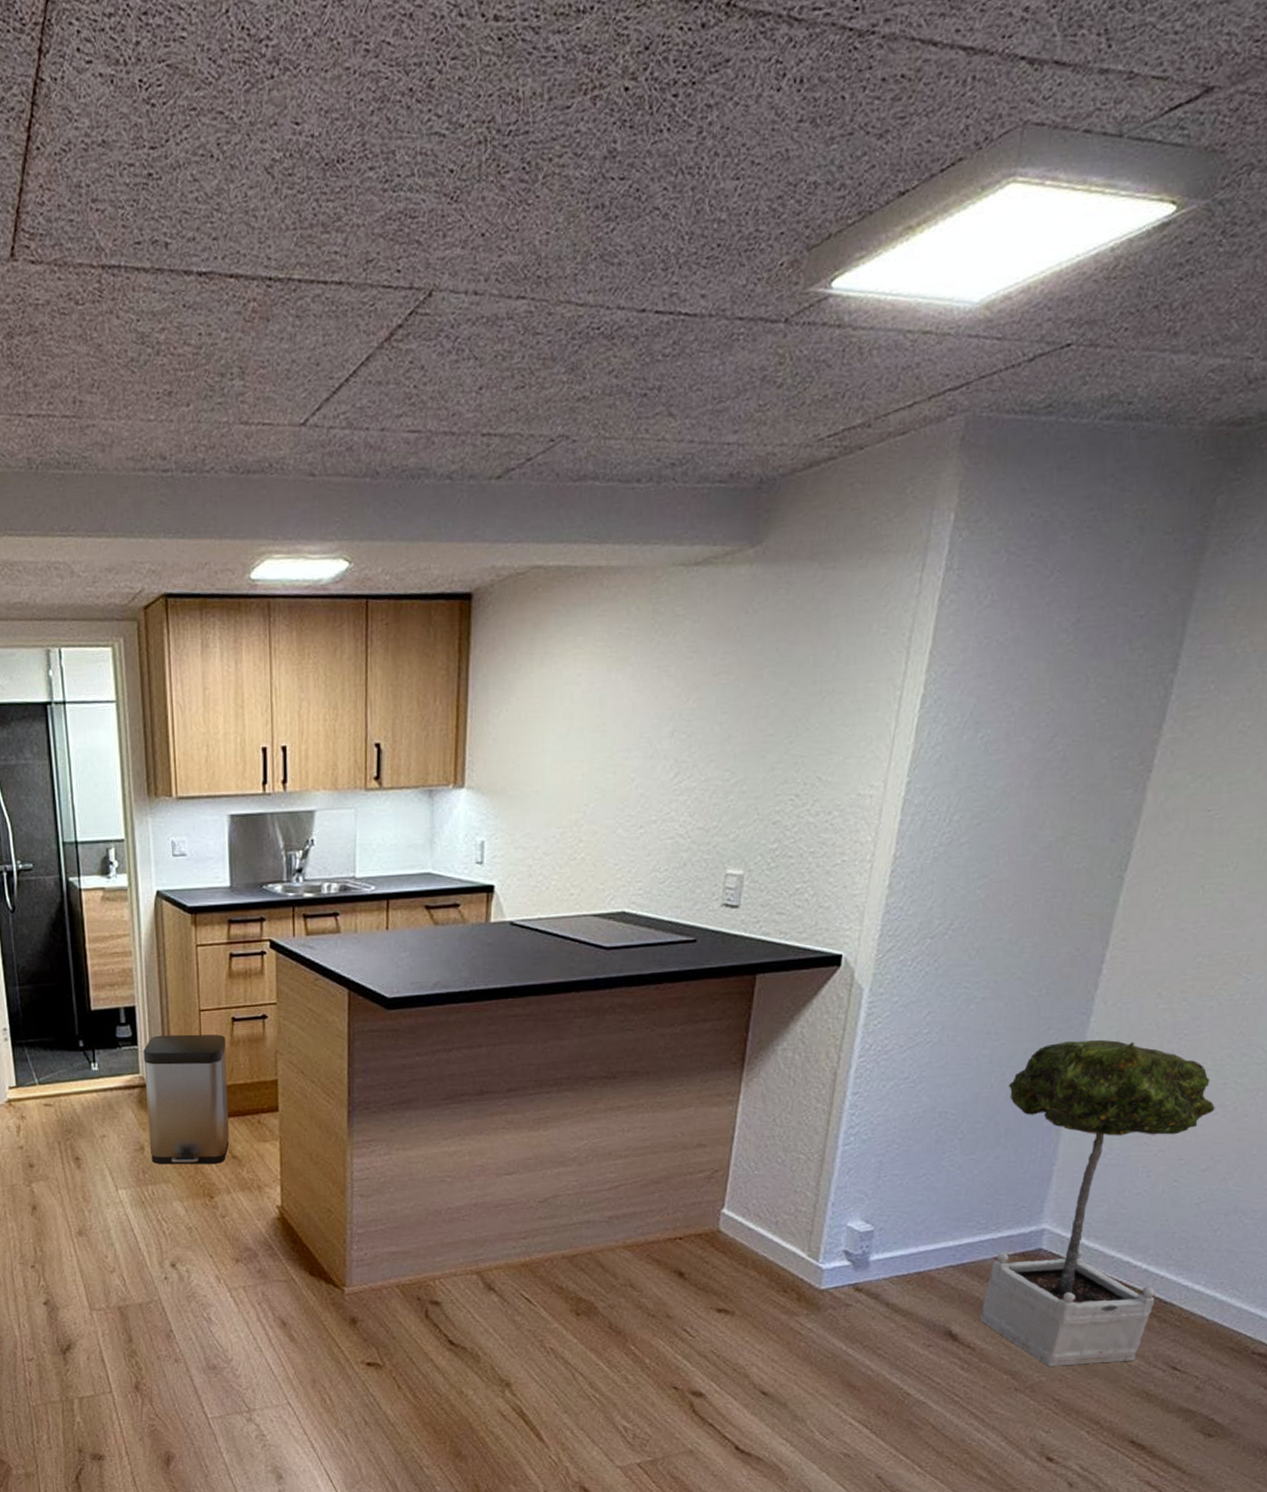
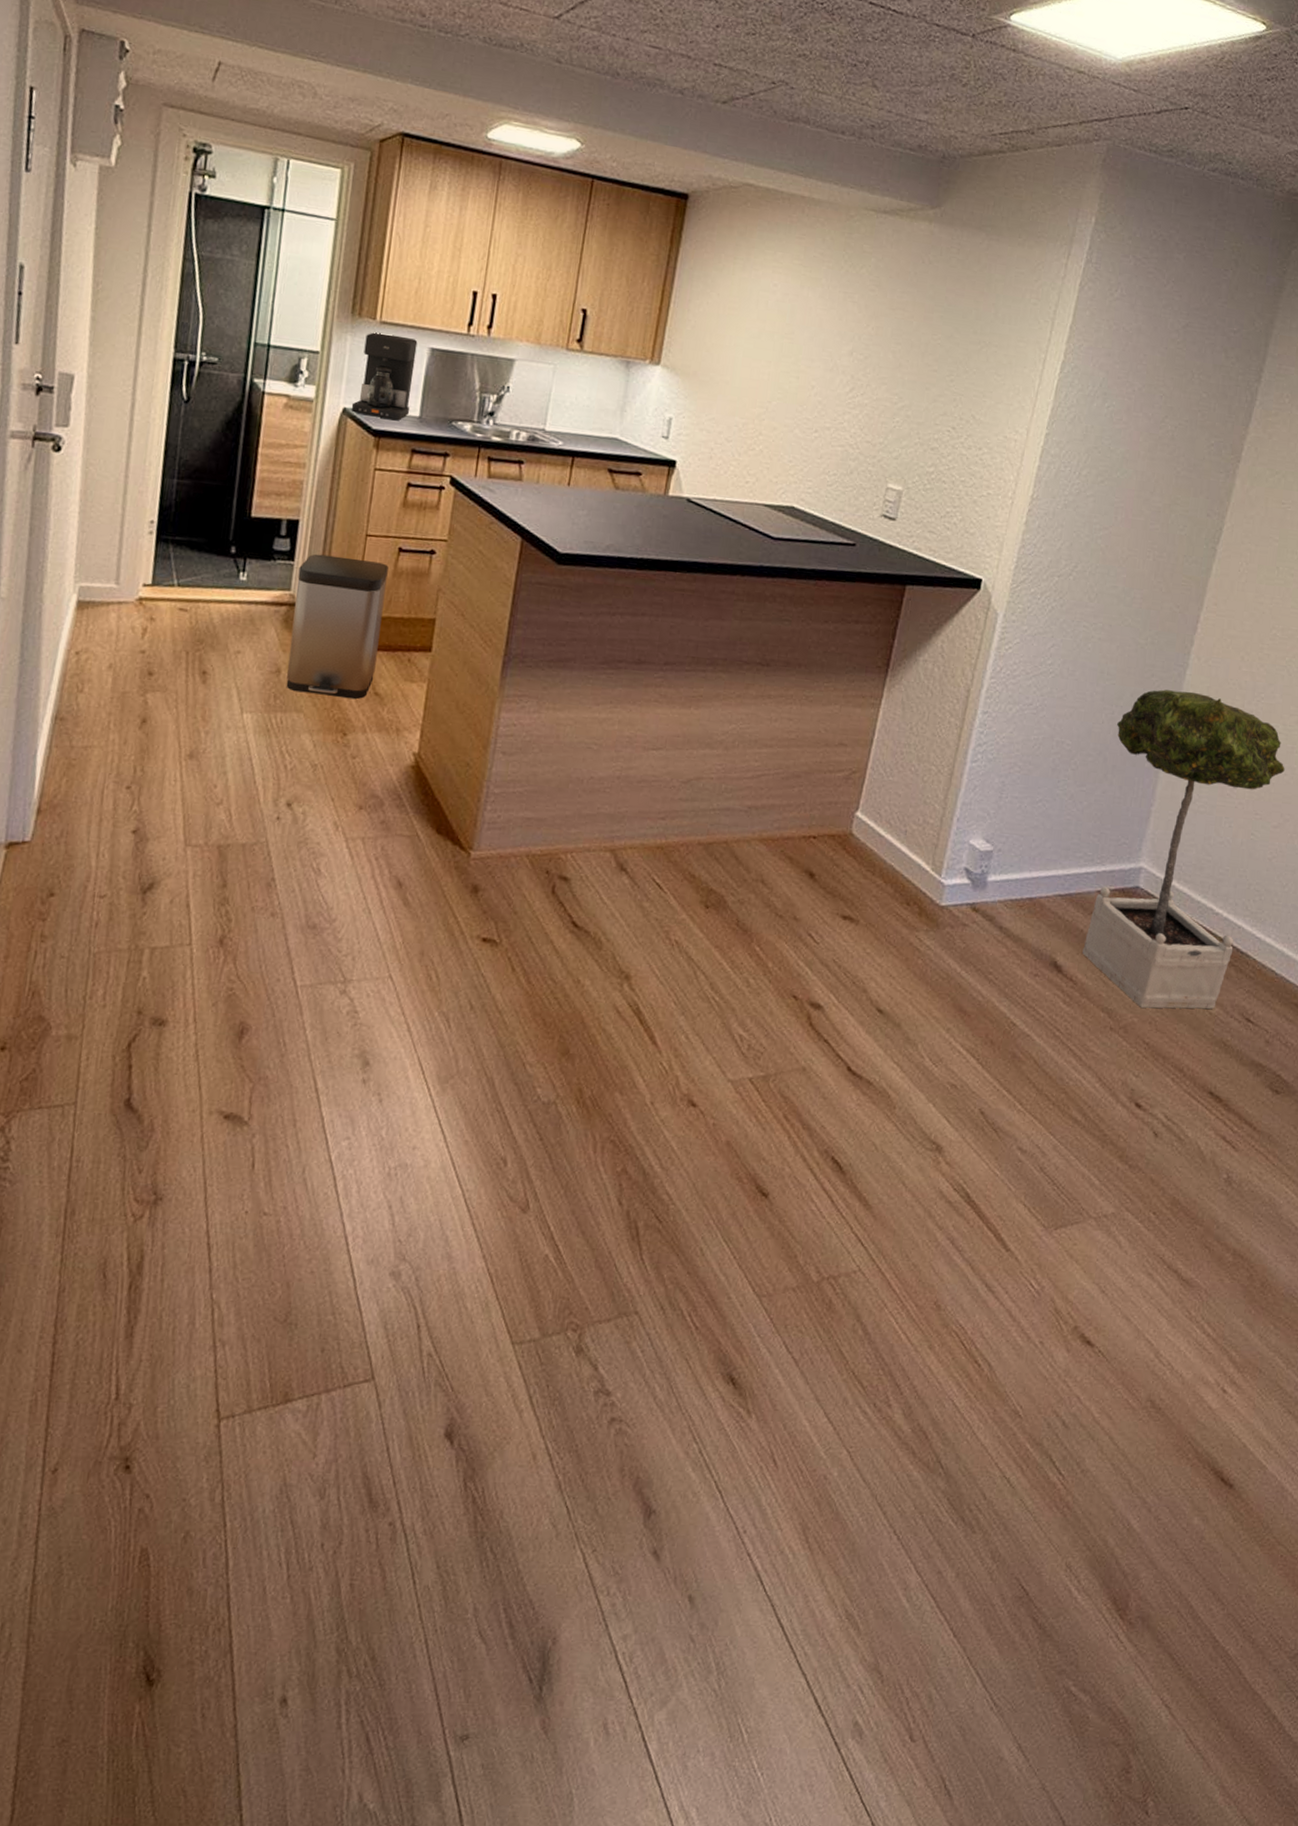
coffee maker: none [164,808,220,895] -> present [351,332,418,421]

